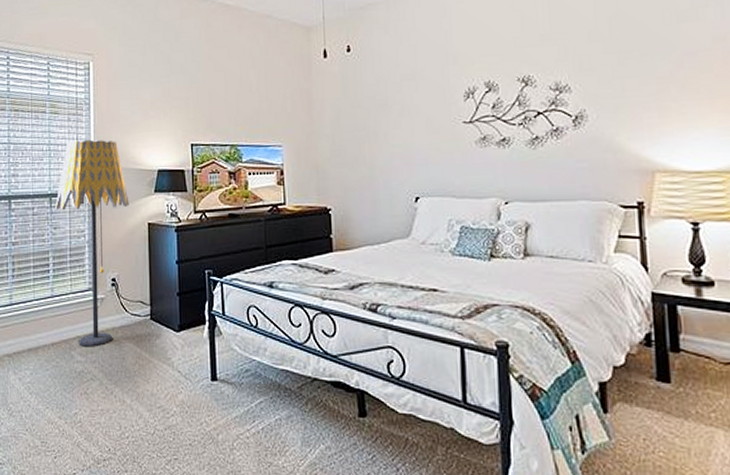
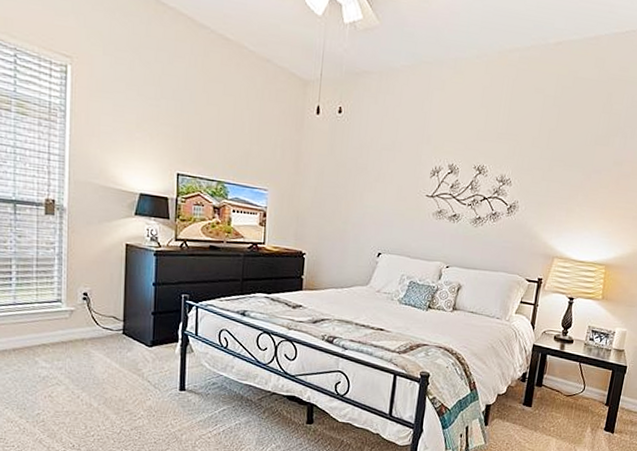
floor lamp: present [55,139,129,347] -> none [20,147,107,355]

